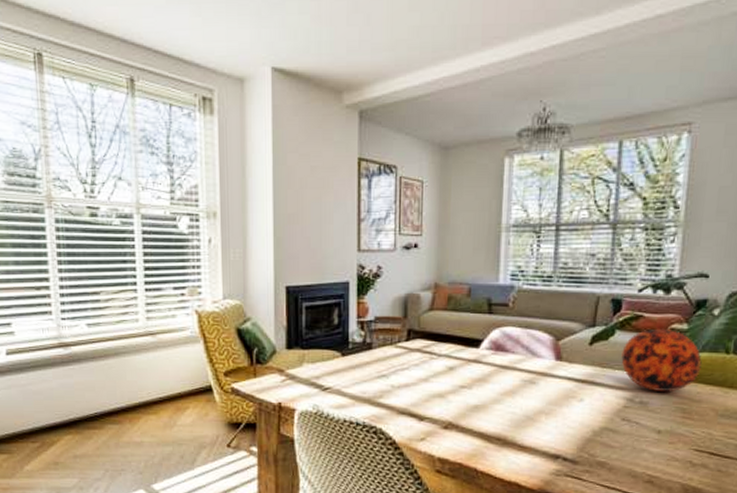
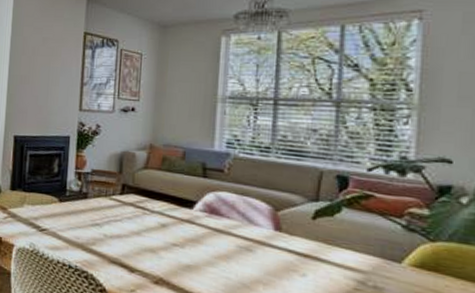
decorative ball: present [621,328,702,391] -> none [349,210,449,281]

